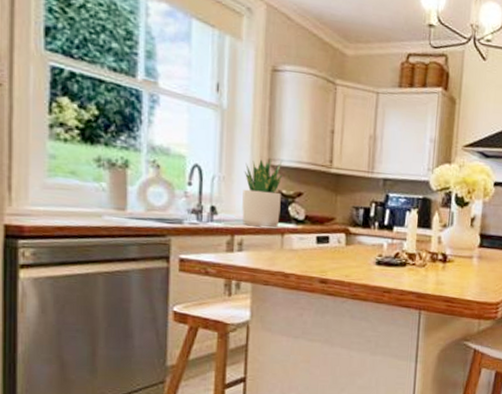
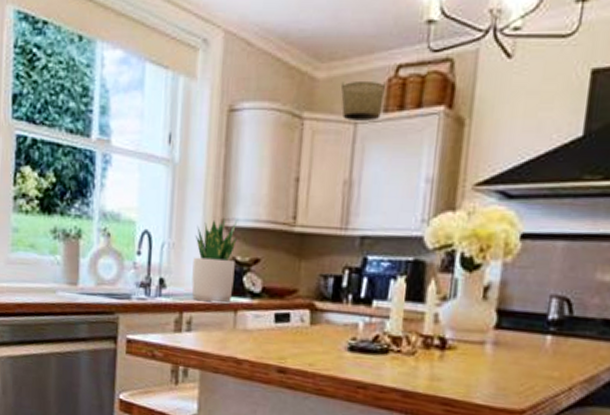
basket: none [365,60,401,93] -> present [340,82,387,121]

